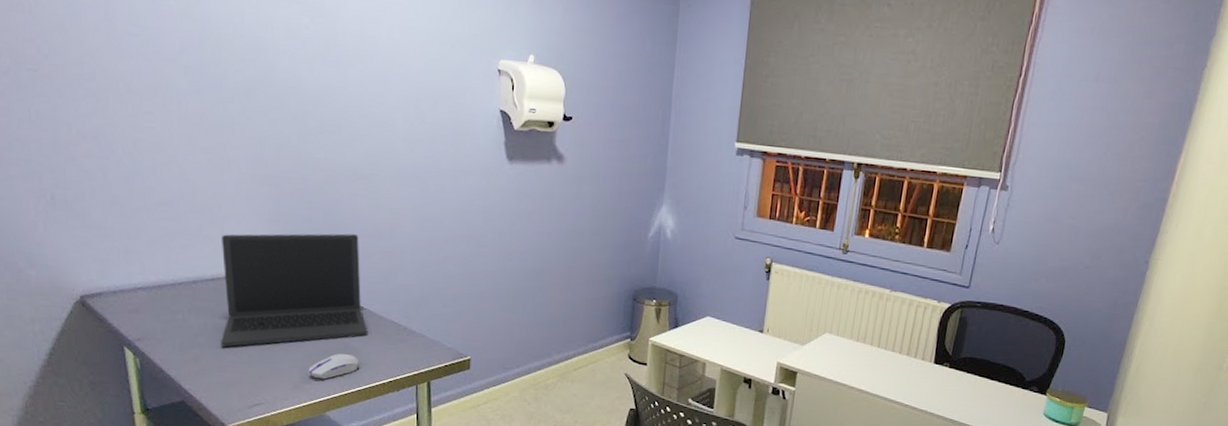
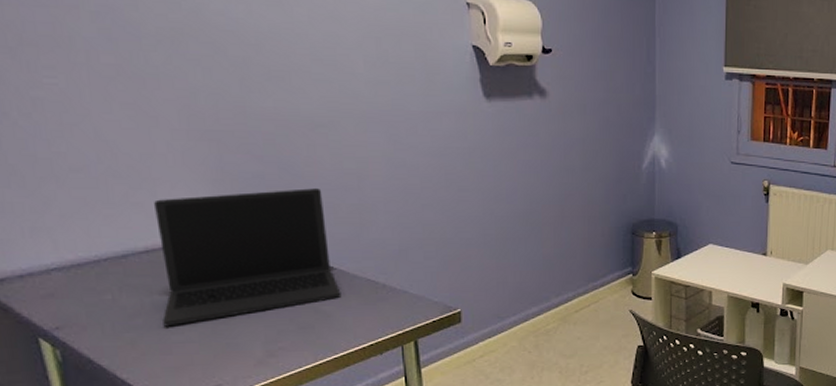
computer mouse: present [308,354,360,379] -> none [273,320,334,351]

